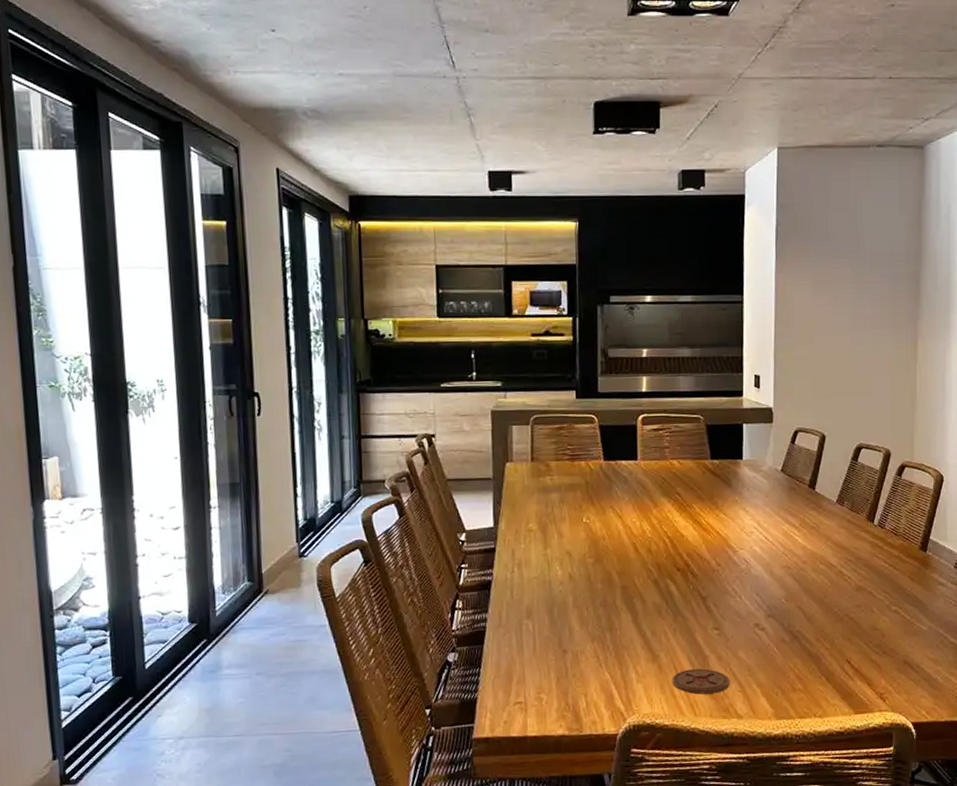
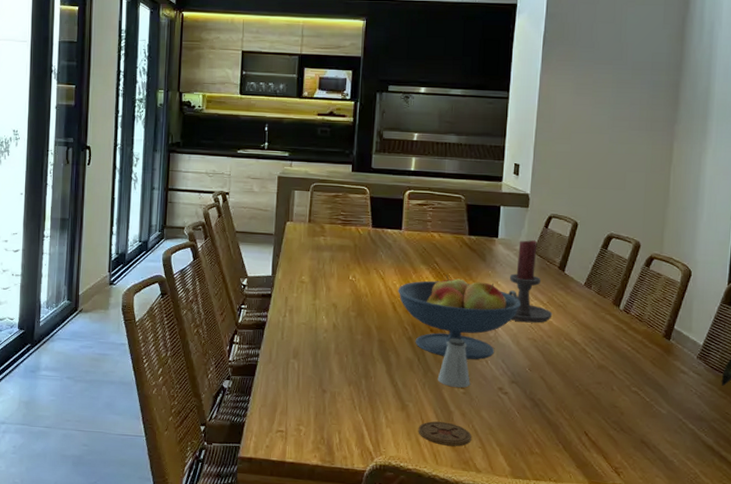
fruit bowl: none [638,506,772,598] -> present [398,275,521,360]
saltshaker: none [689,575,725,629] -> present [437,338,470,388]
candle holder: none [757,458,806,550] -> present [508,240,553,323]

